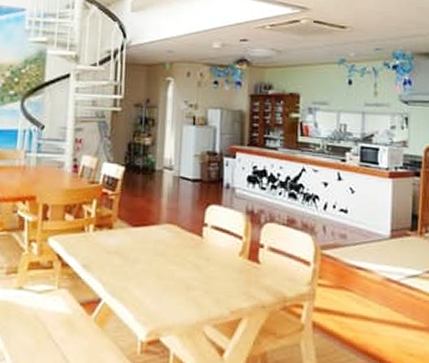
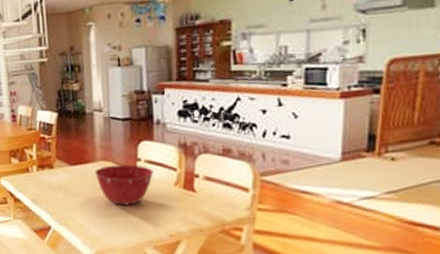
mixing bowl: none [158,229,219,276] -> present [95,165,153,205]

